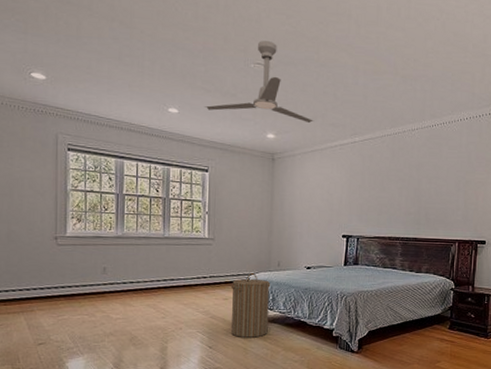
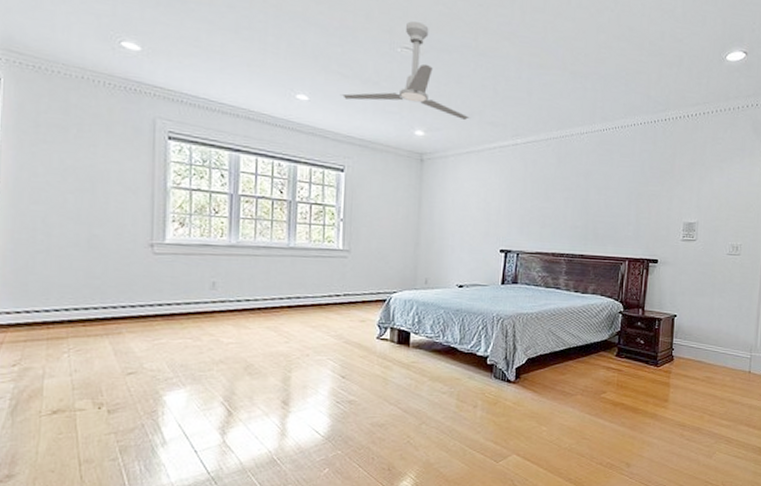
laundry hamper: present [231,273,271,338] -> none [369,291,417,366]

